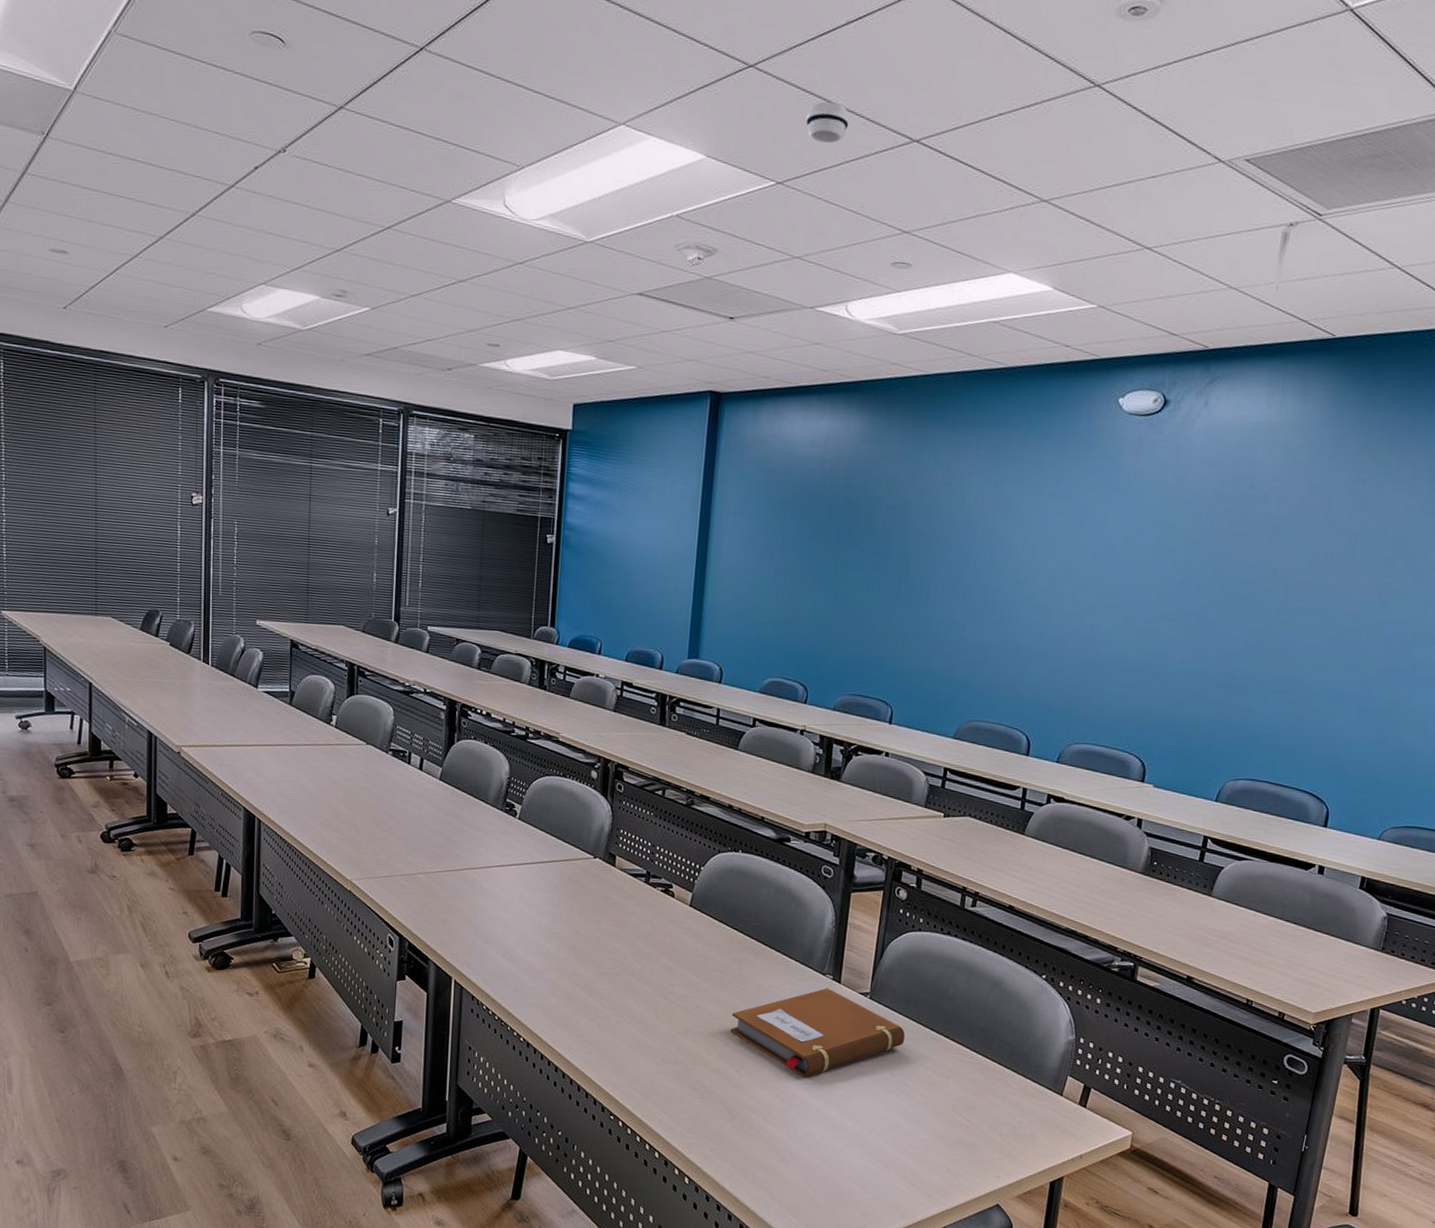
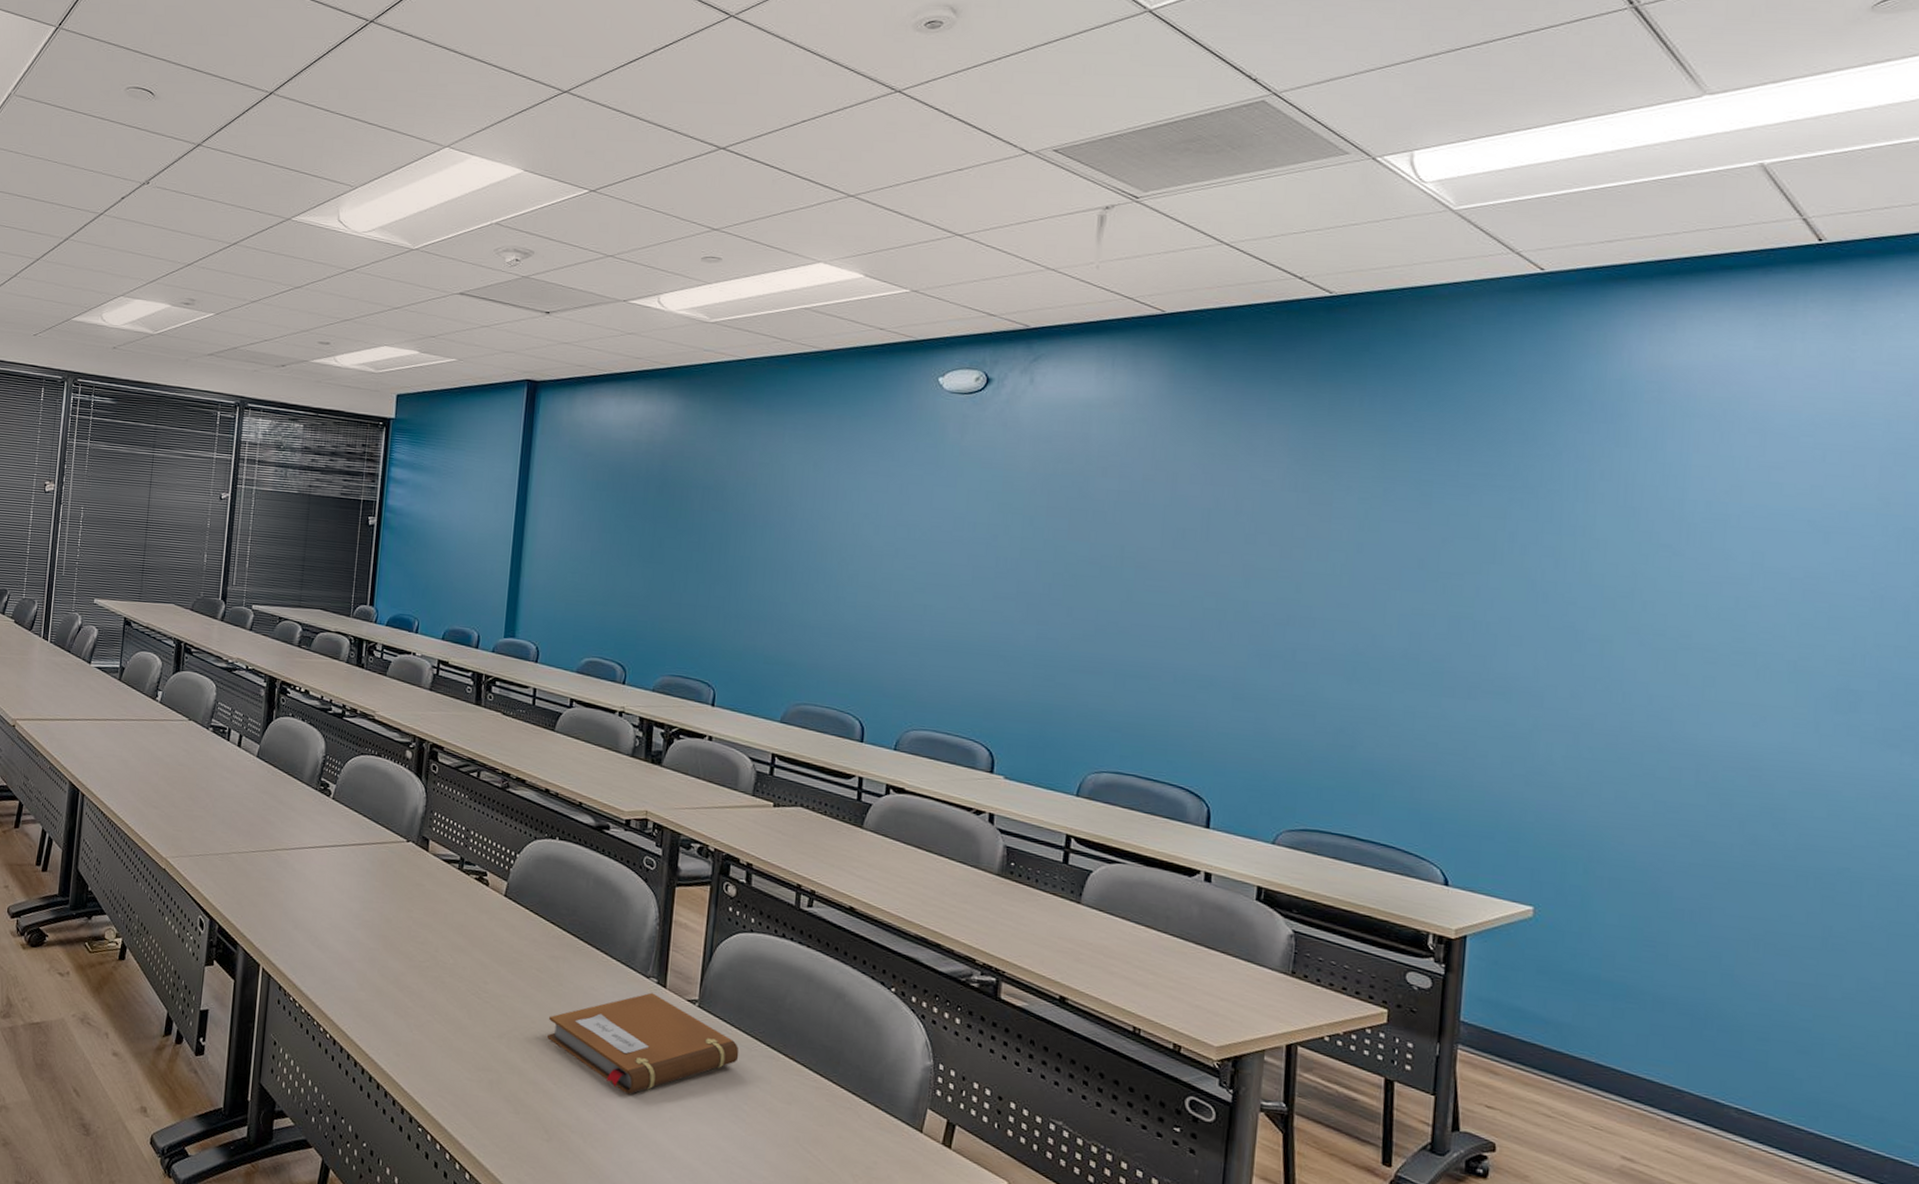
smoke detector: present [806,101,849,143] -> none [617,119,658,154]

